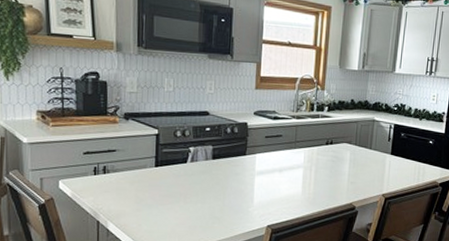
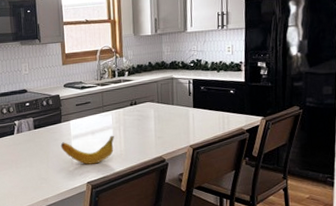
fruit: none [241,175,304,206] -> present [60,135,114,165]

